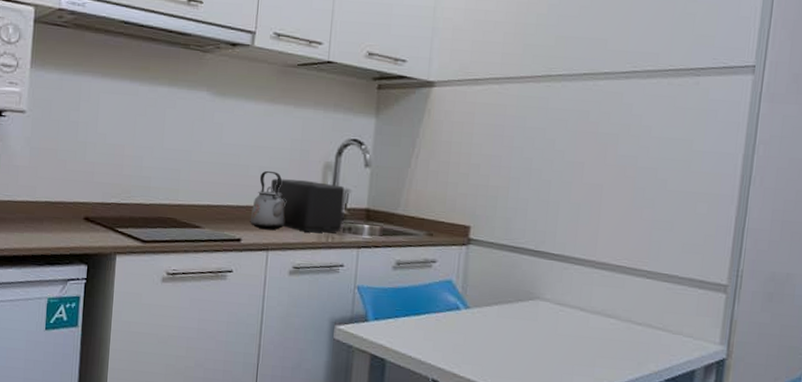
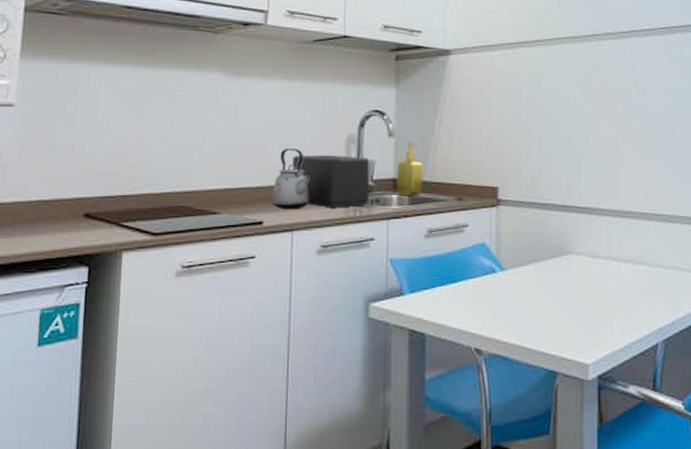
soap dispenser: none [369,174,396,228] -> present [397,142,422,196]

